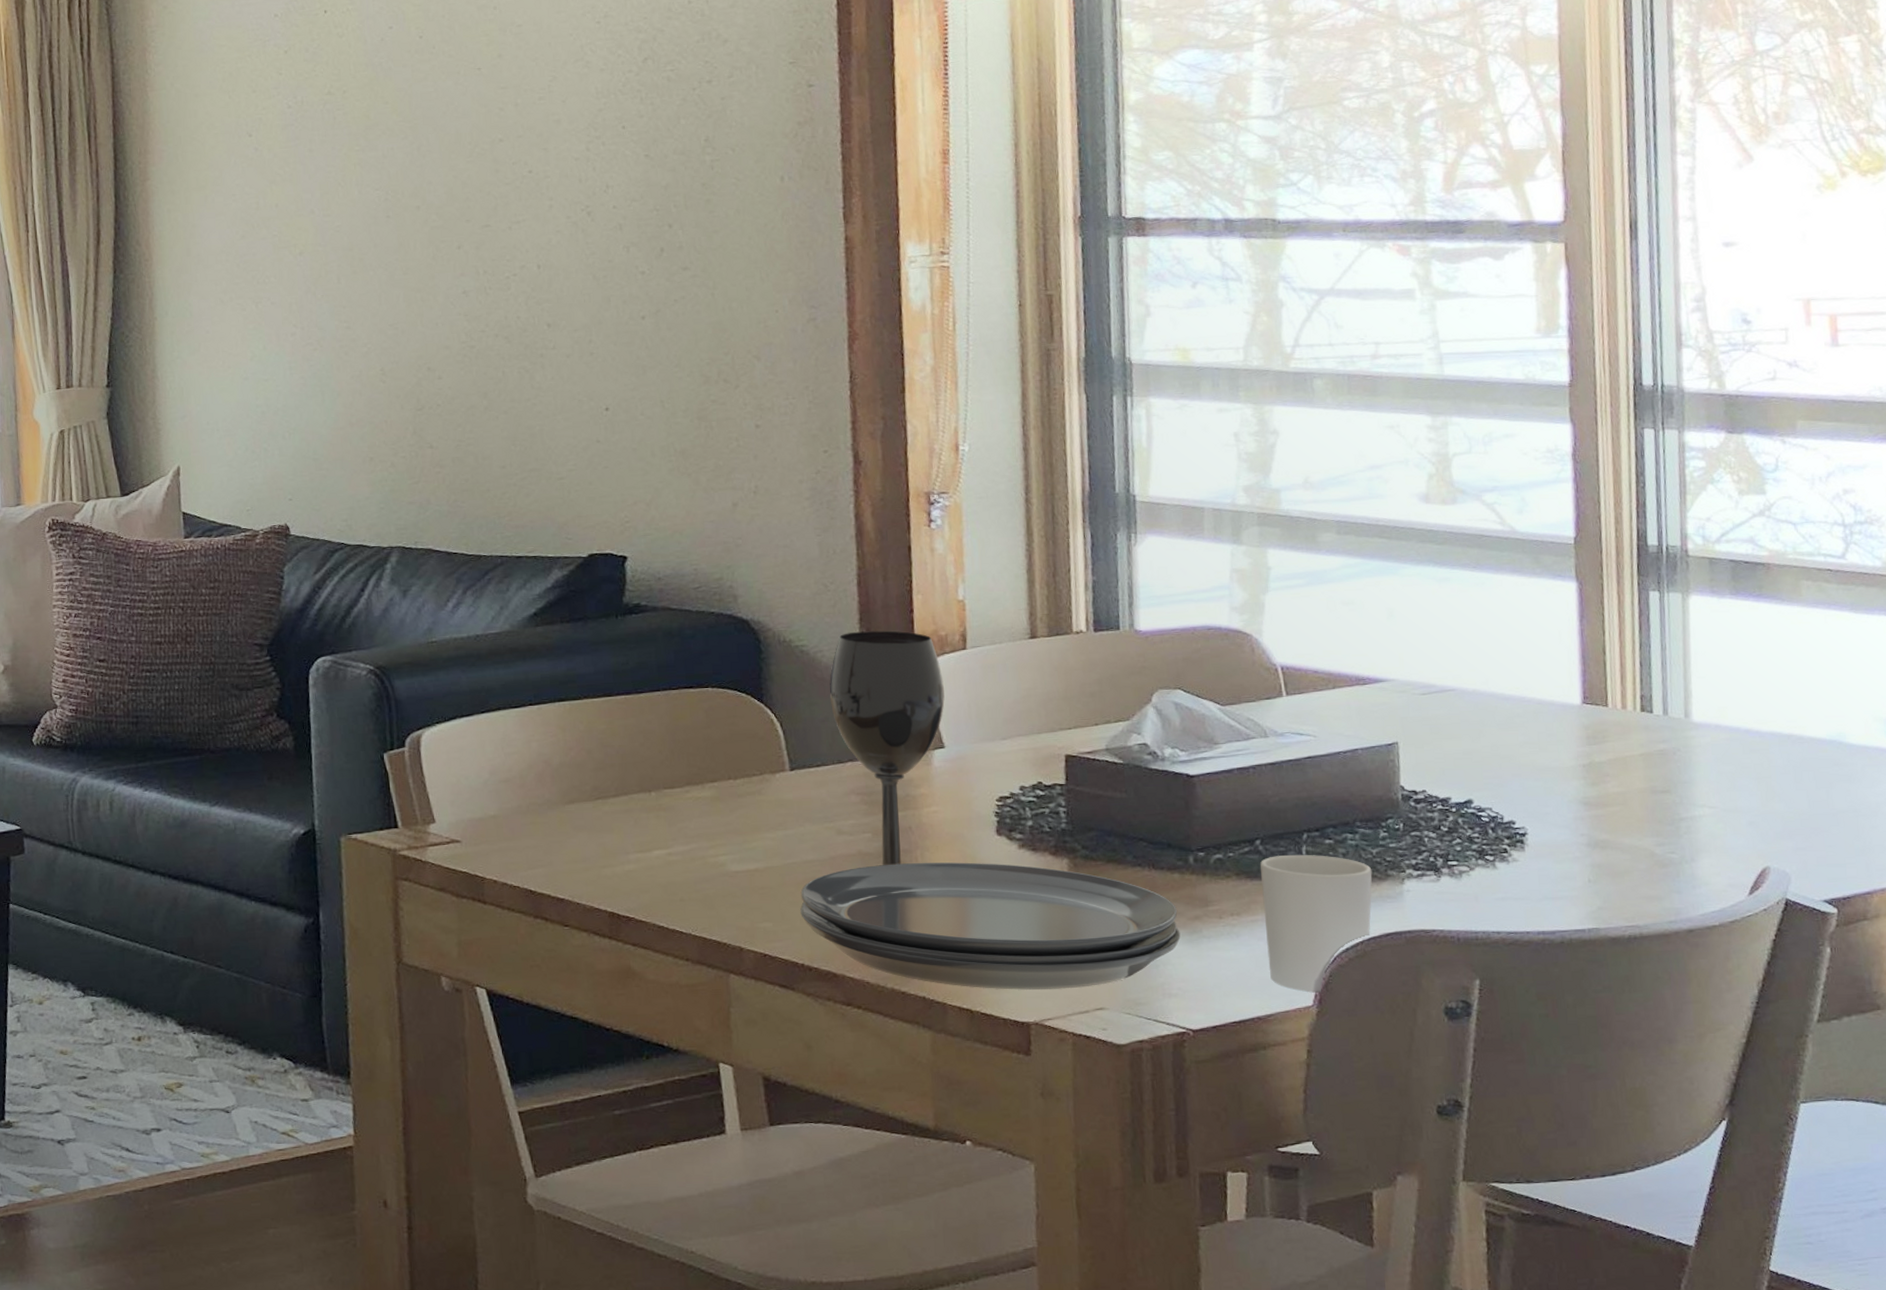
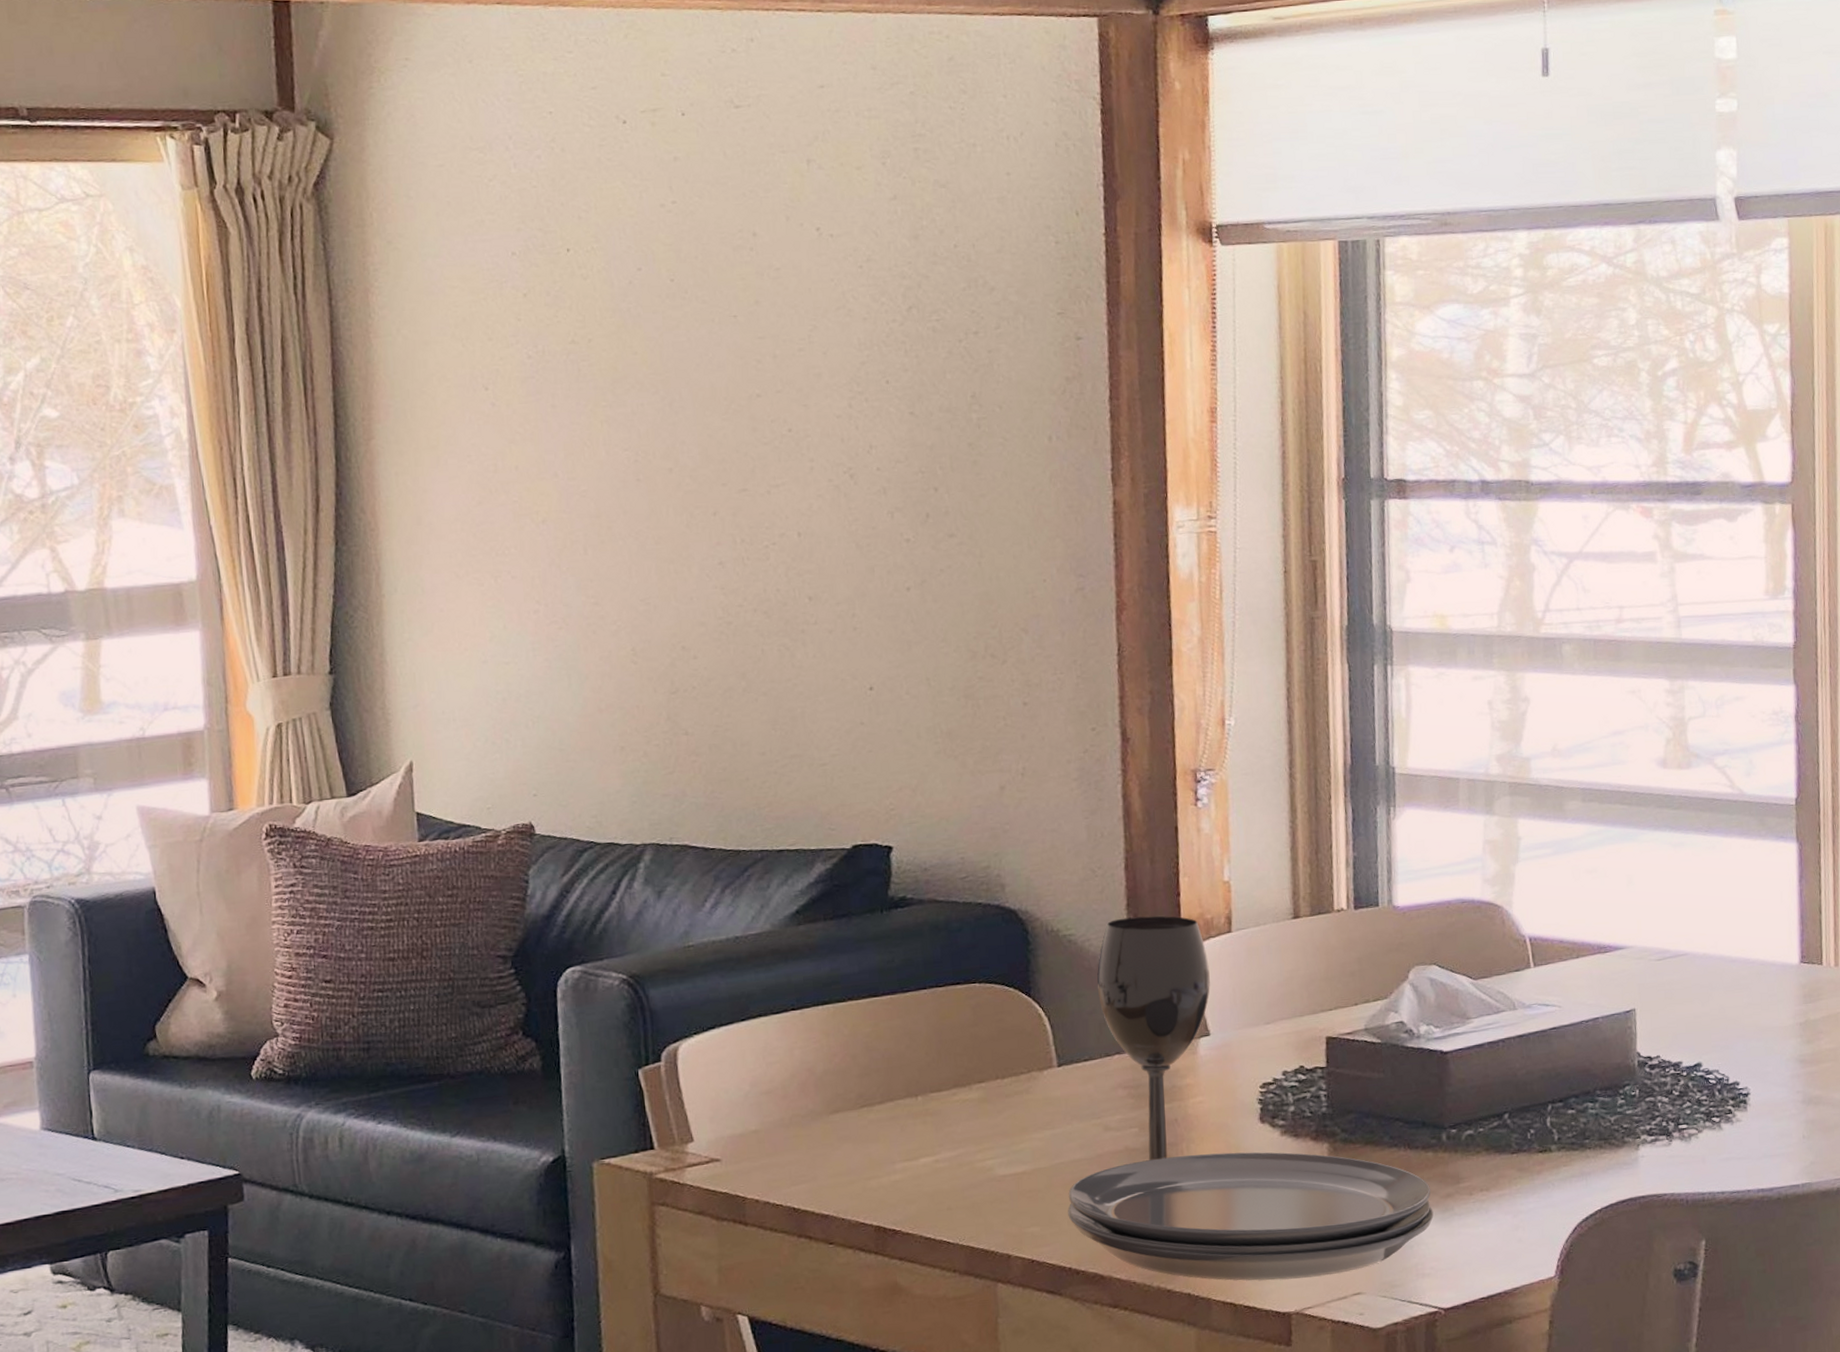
mug: present [1260,854,1373,994] -> none [1507,1125,1611,1264]

